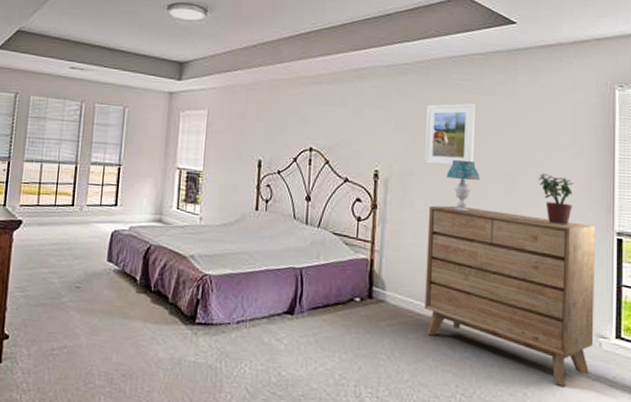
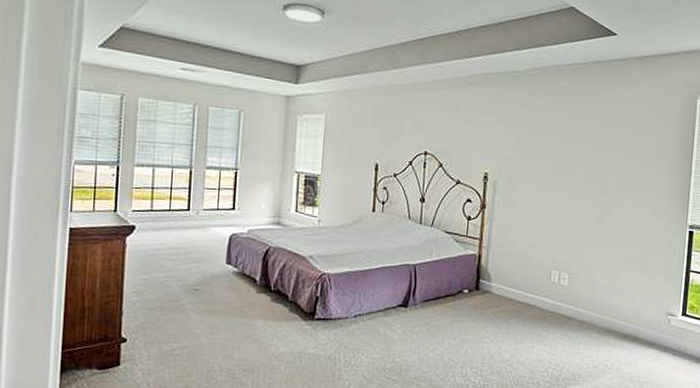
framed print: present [425,103,475,166] -> none [530,110,577,168]
dresser: present [425,205,595,386] -> none [525,204,672,357]
table lamp: present [446,159,480,212] -> none [549,162,578,210]
potted plant: present [539,172,574,226] -> none [628,174,657,221]

